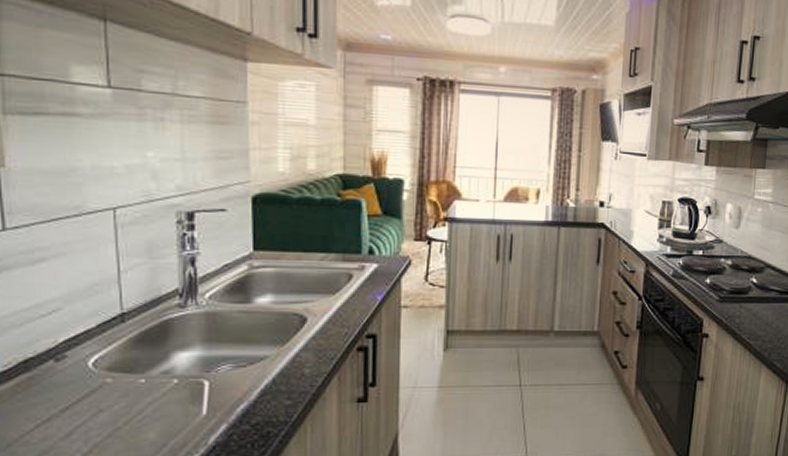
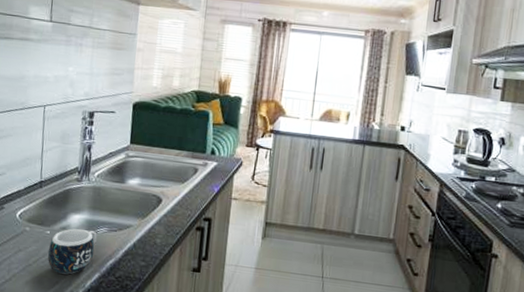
mug: none [147,369,218,433] -> present [48,228,97,275]

